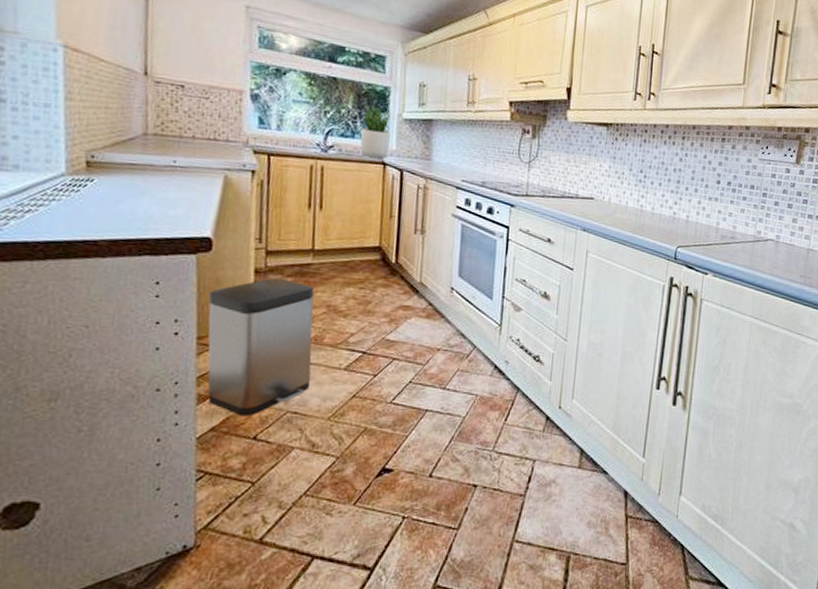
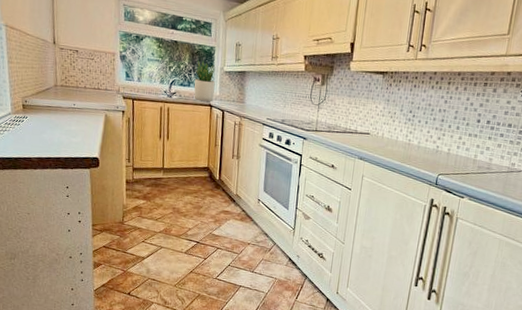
pedal bin: present [207,277,315,415] -> none [98,187,165,279]

